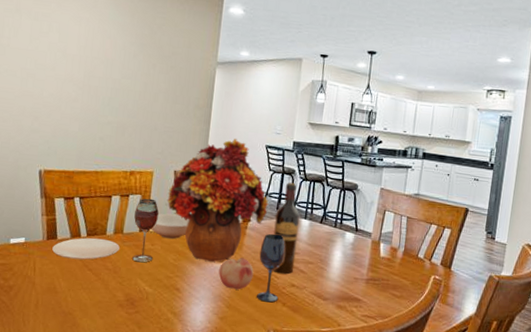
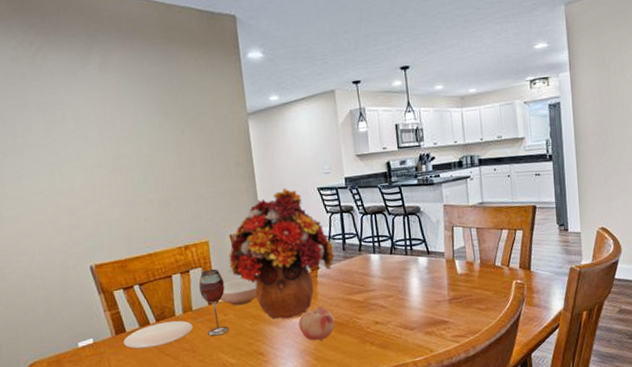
wineglass: present [257,233,286,303] -> none [335,275,366,346]
wine bottle: present [273,183,301,274] -> none [343,220,374,314]

